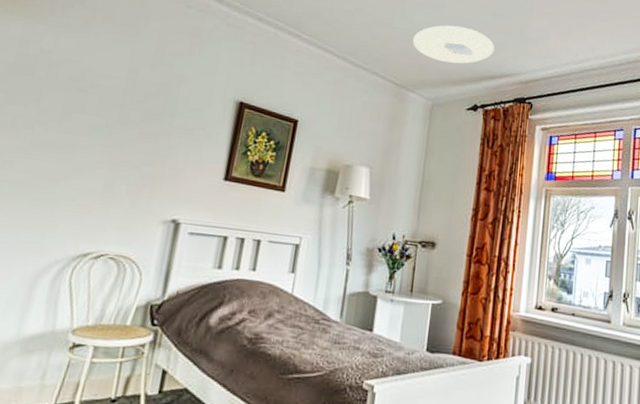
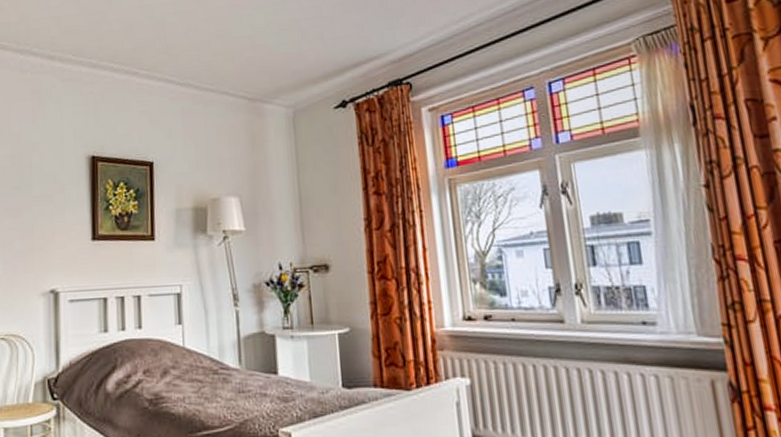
ceiling light: present [412,25,495,64] -> none [257,16,353,62]

